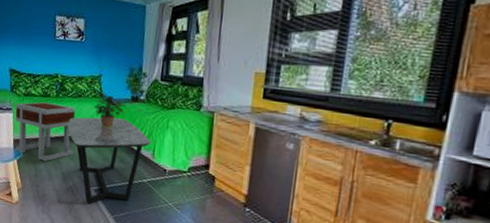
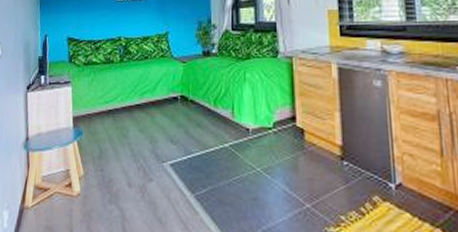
side table: present [15,102,76,162] -> none [74,70,143,139]
coffee table: present [67,117,152,204] -> none [134,77,229,183]
potted plant: present [93,91,127,129] -> none [162,50,199,91]

